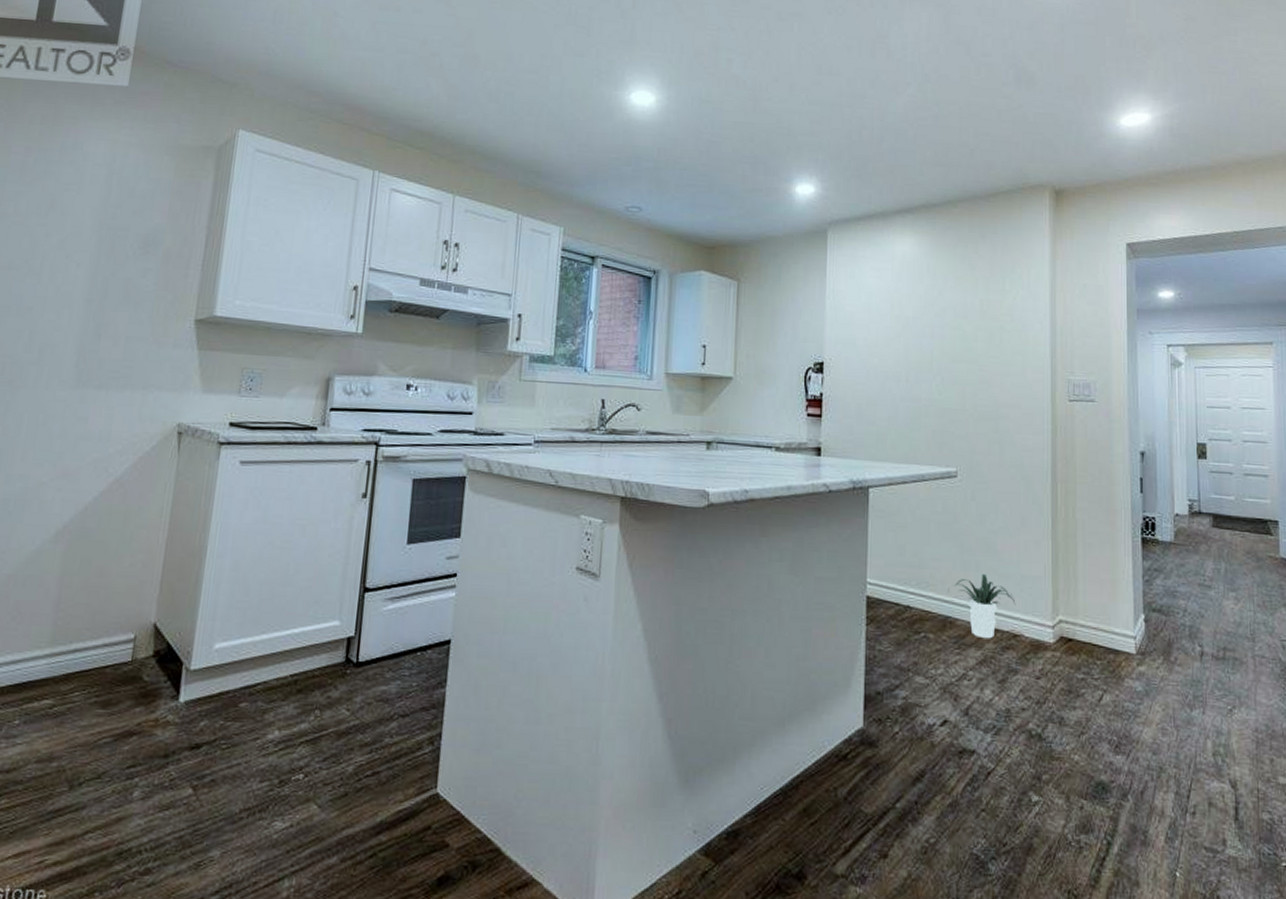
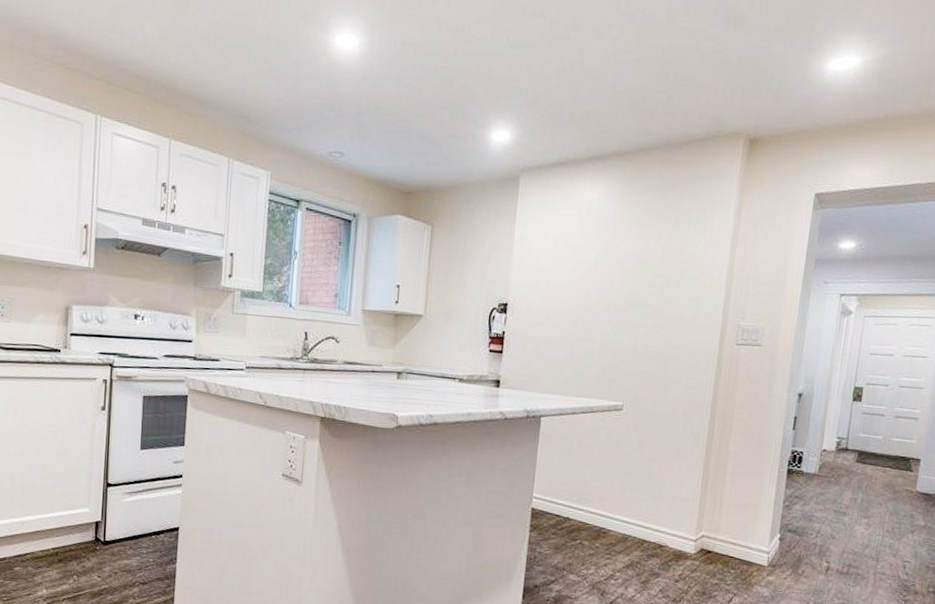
potted plant: present [948,574,1016,639] -> none [604,494,665,548]

